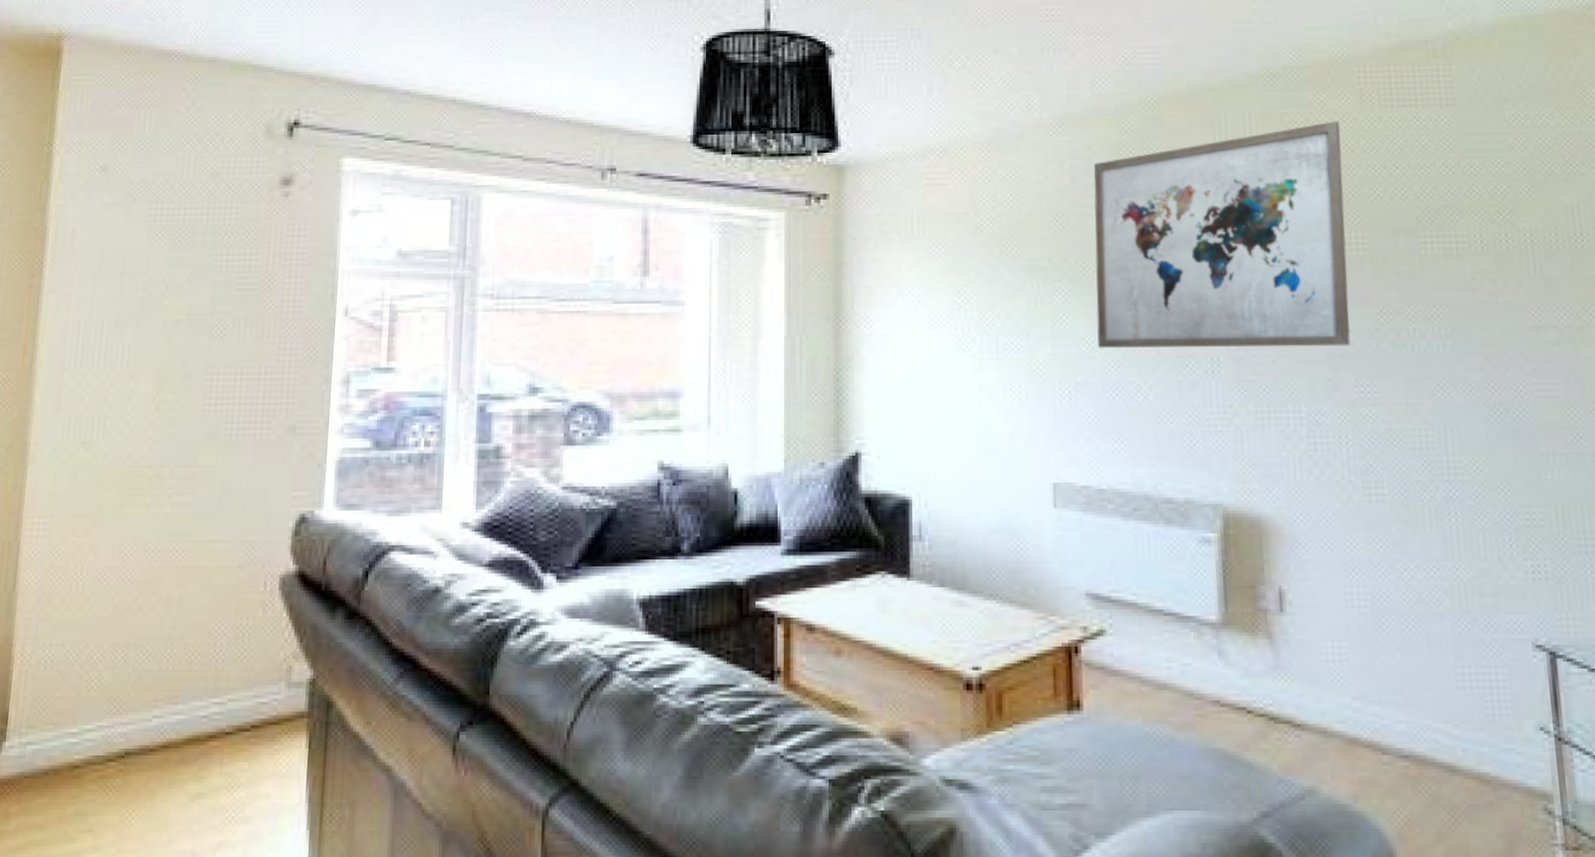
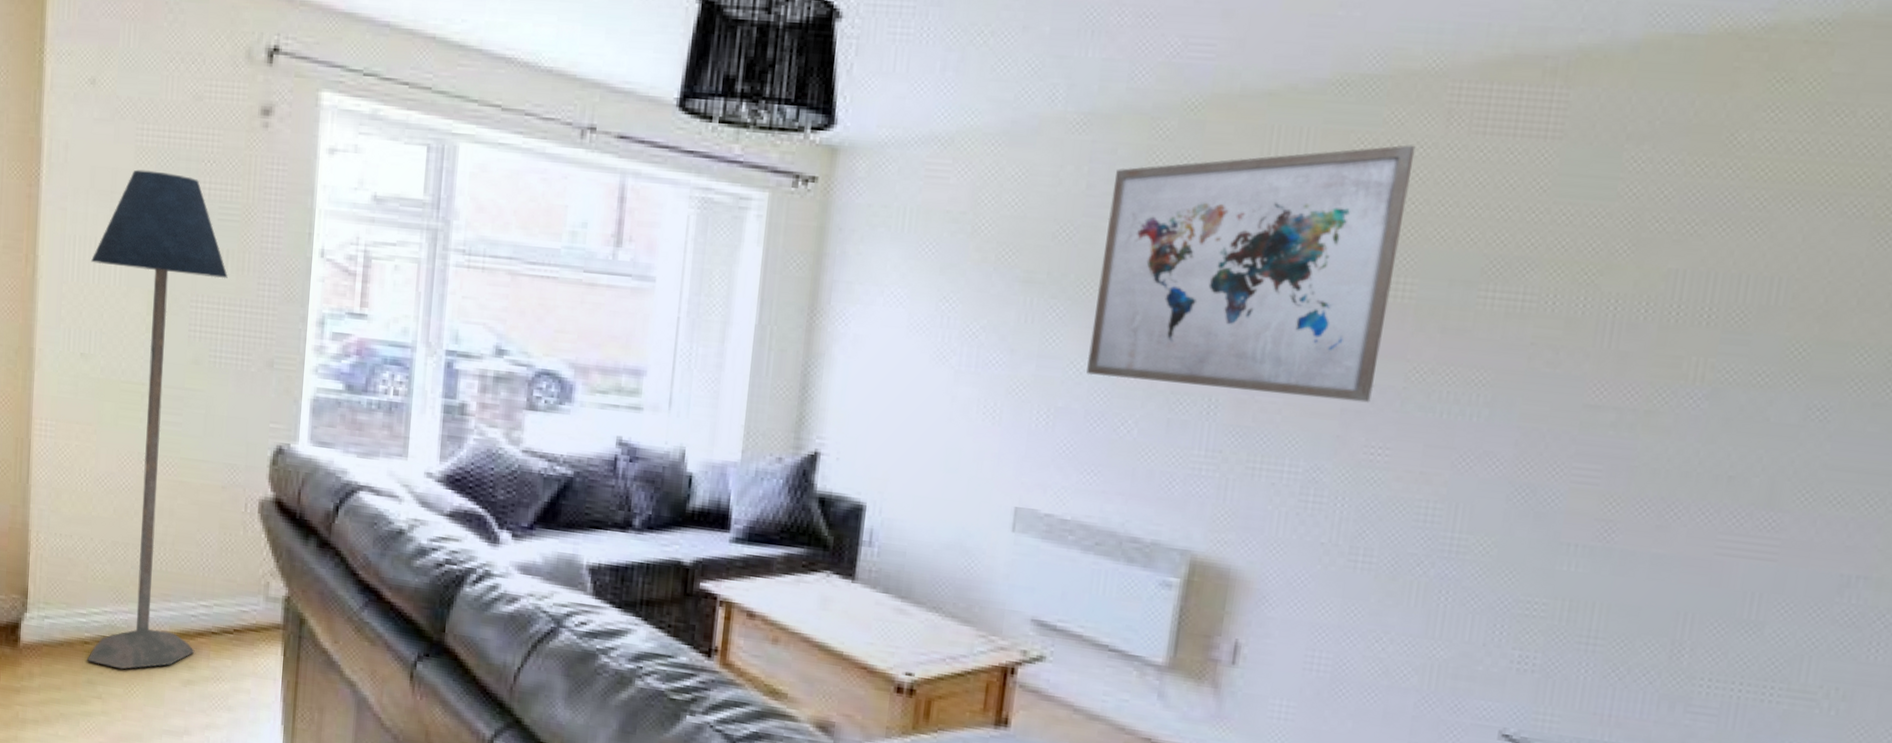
floor lamp: none [76,248,246,793] -> present [86,169,228,669]

